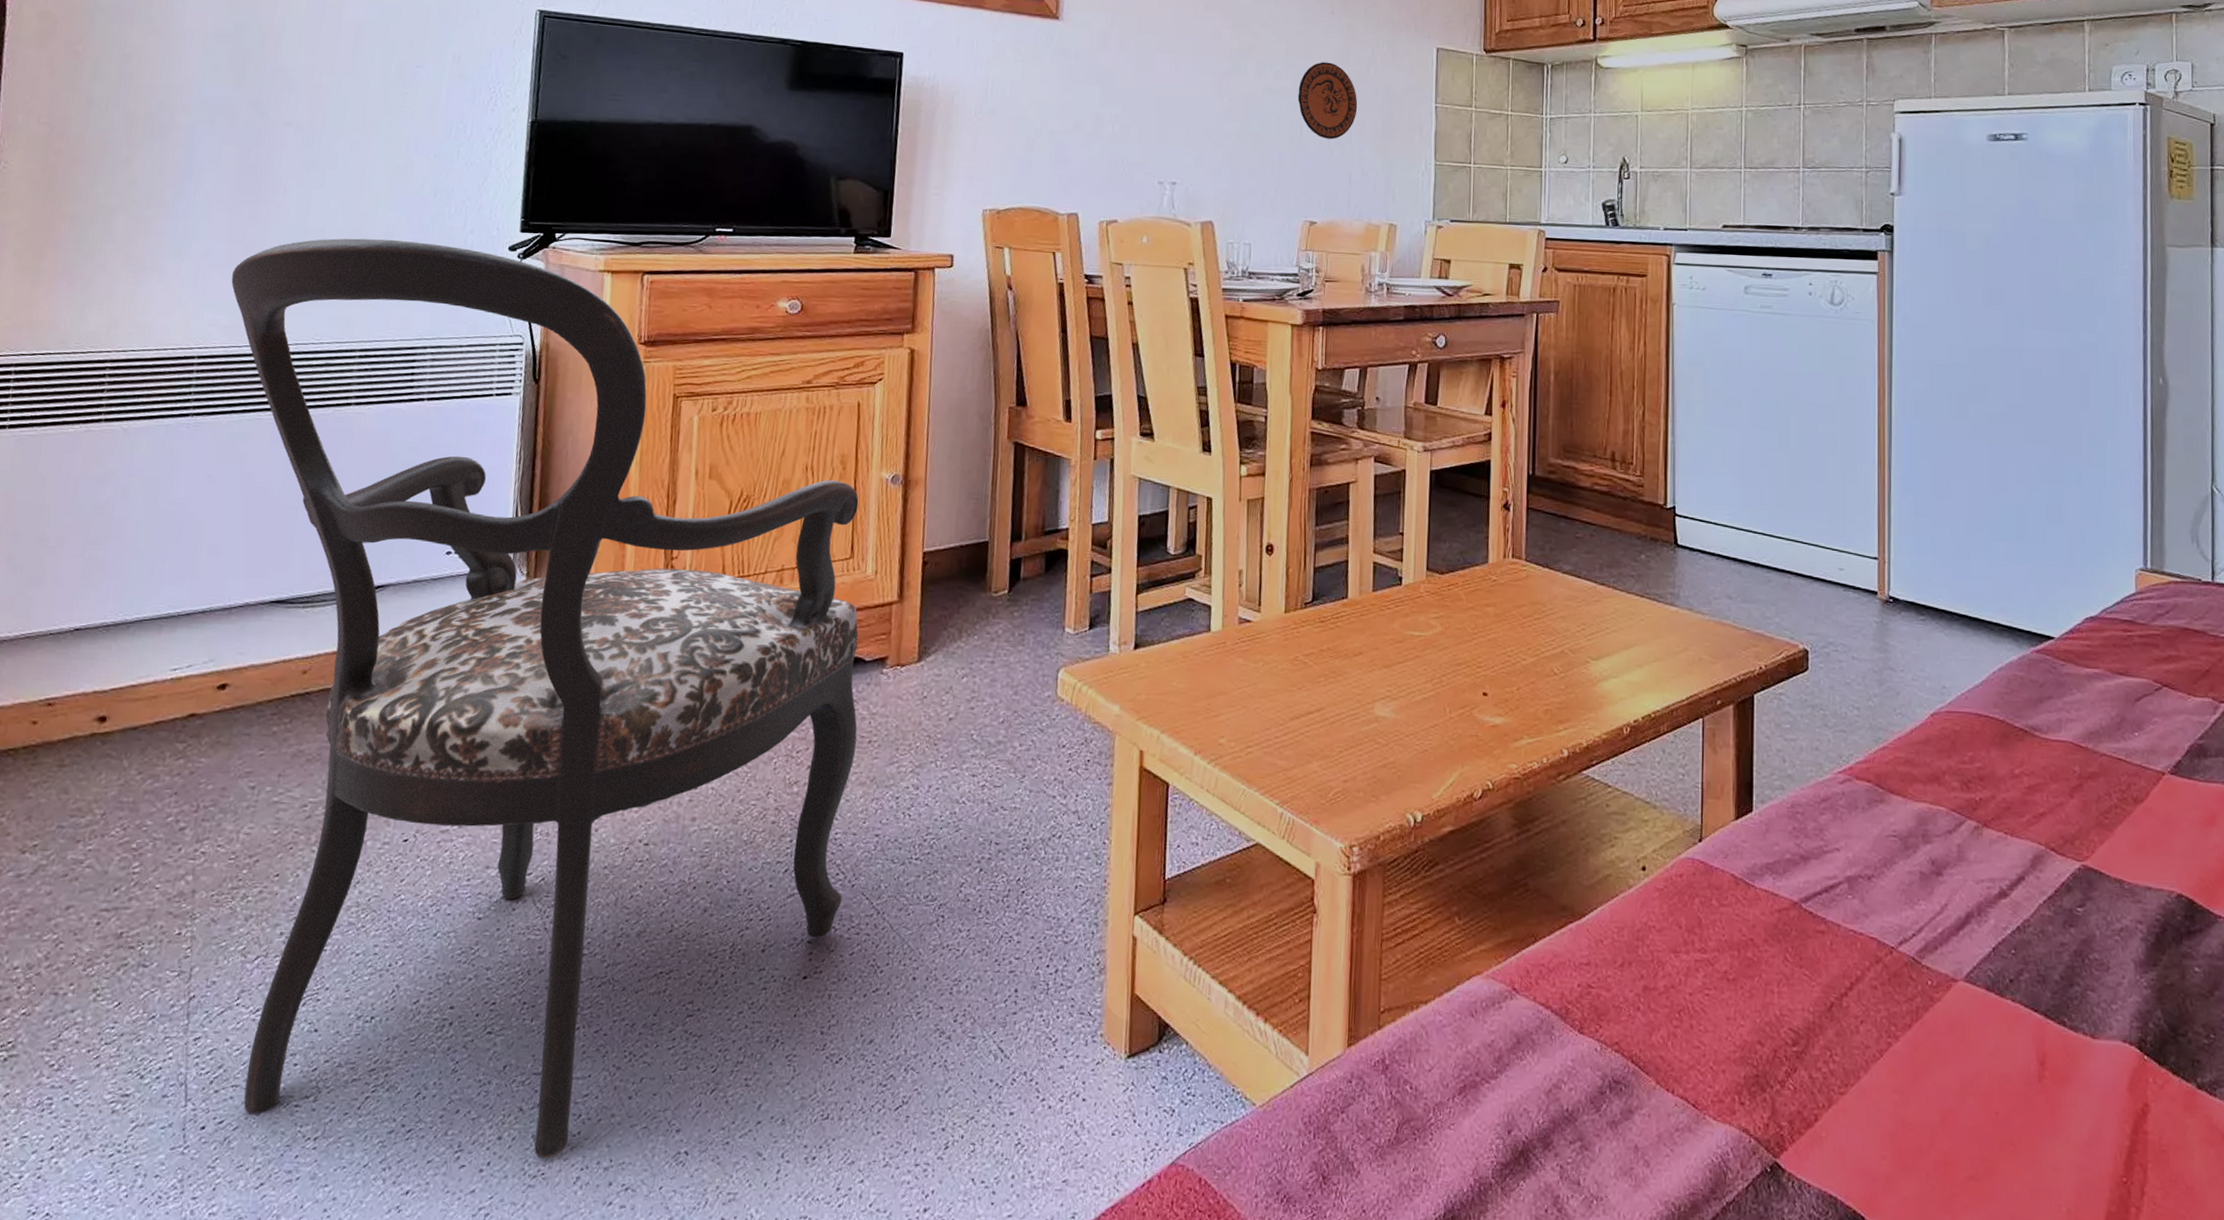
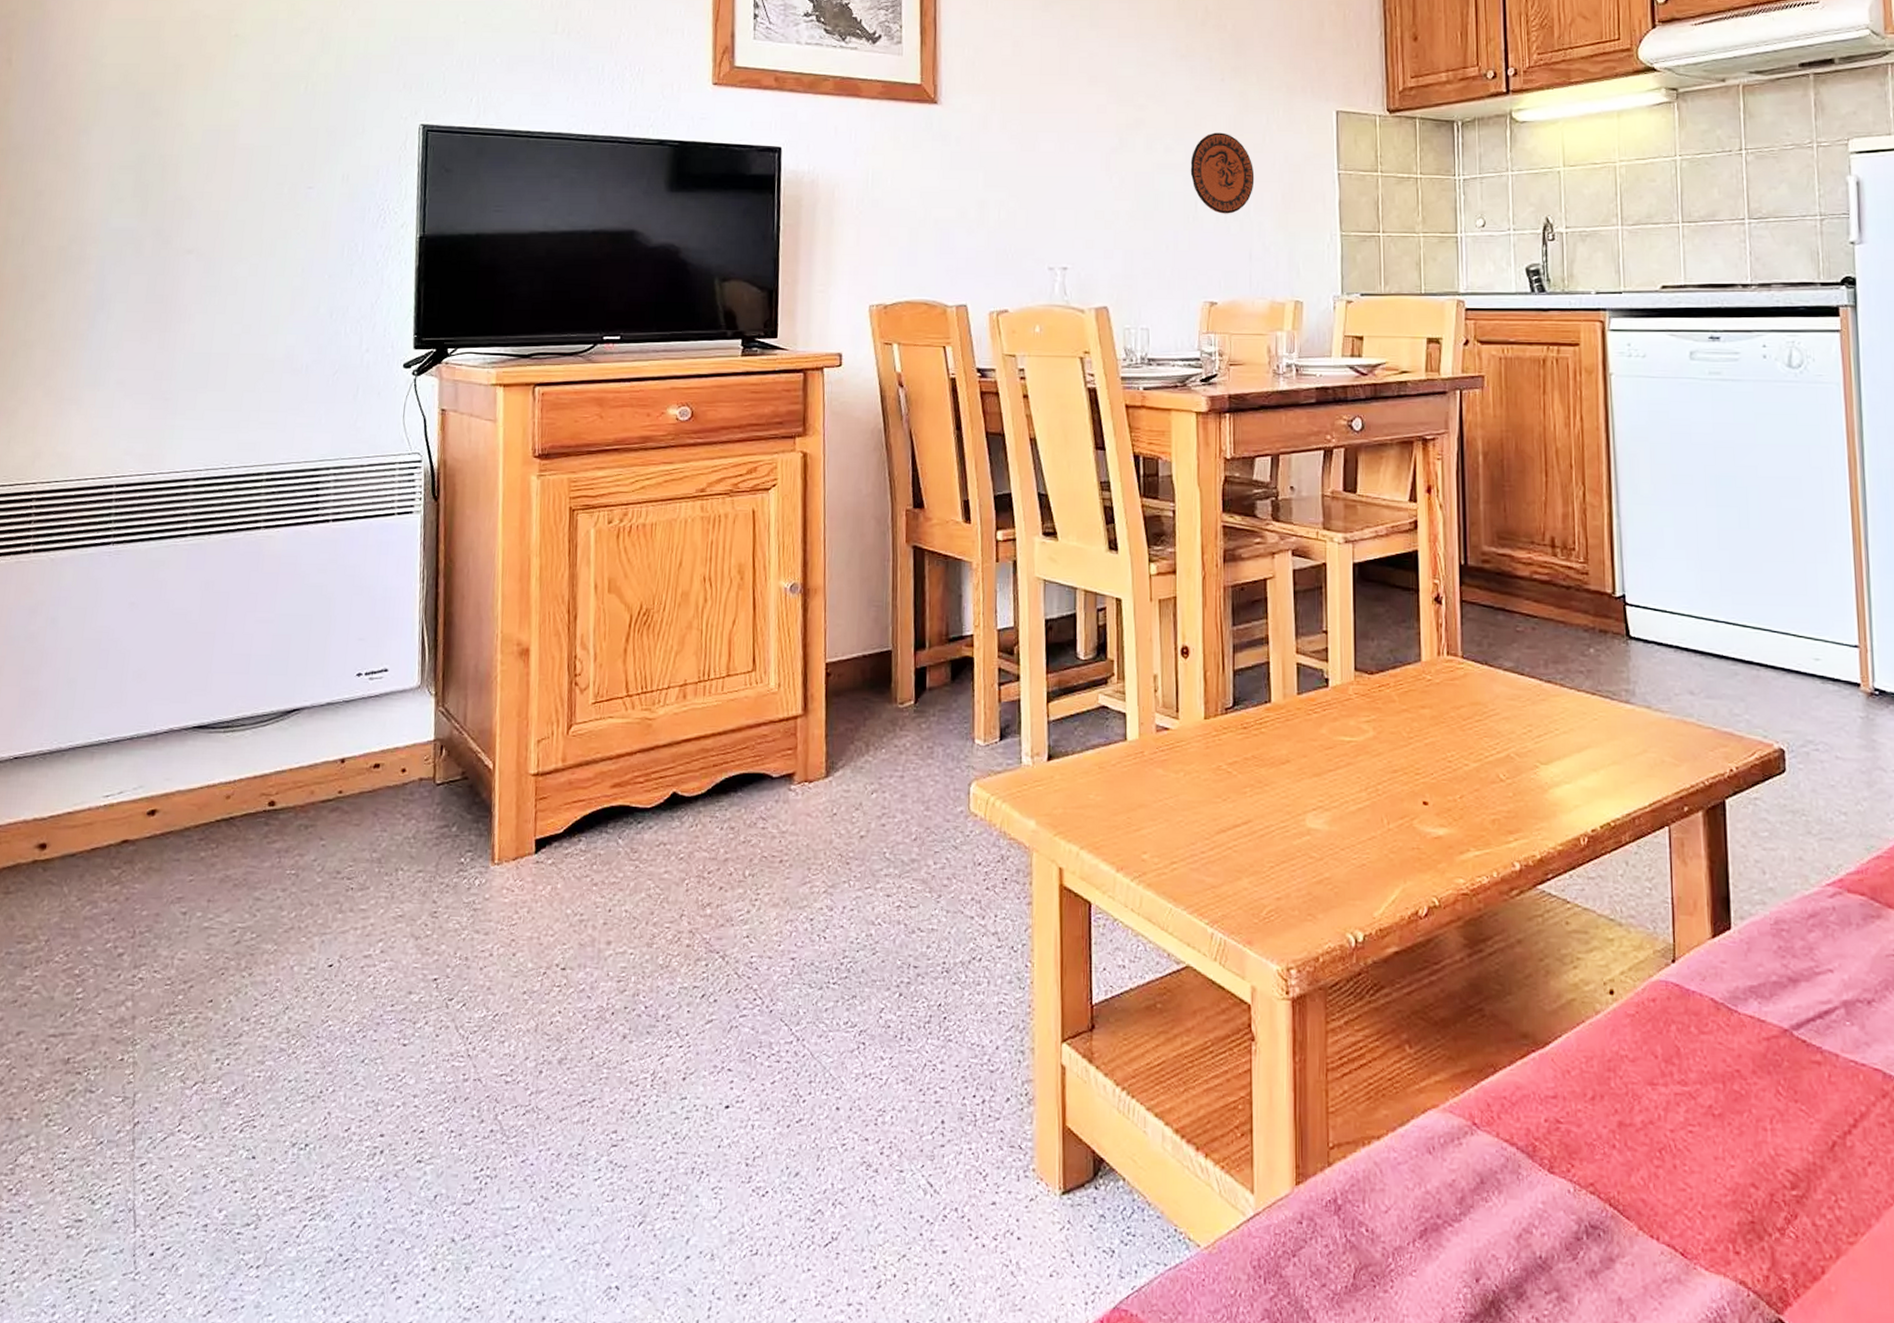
armchair: present [231,238,859,1159] -> none [144,361,768,1291]

